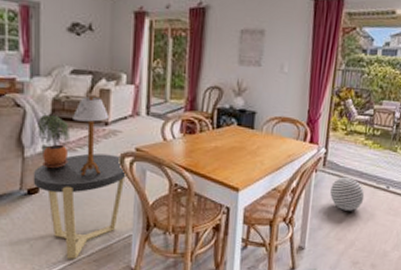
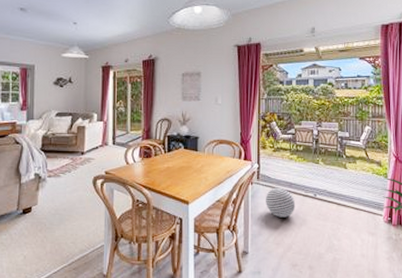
side table: present [33,153,127,259] -> none [27,178,99,268]
potted plant: present [36,114,71,169] -> none [30,148,56,192]
table lamp: present [73,96,109,176] -> none [57,132,84,197]

